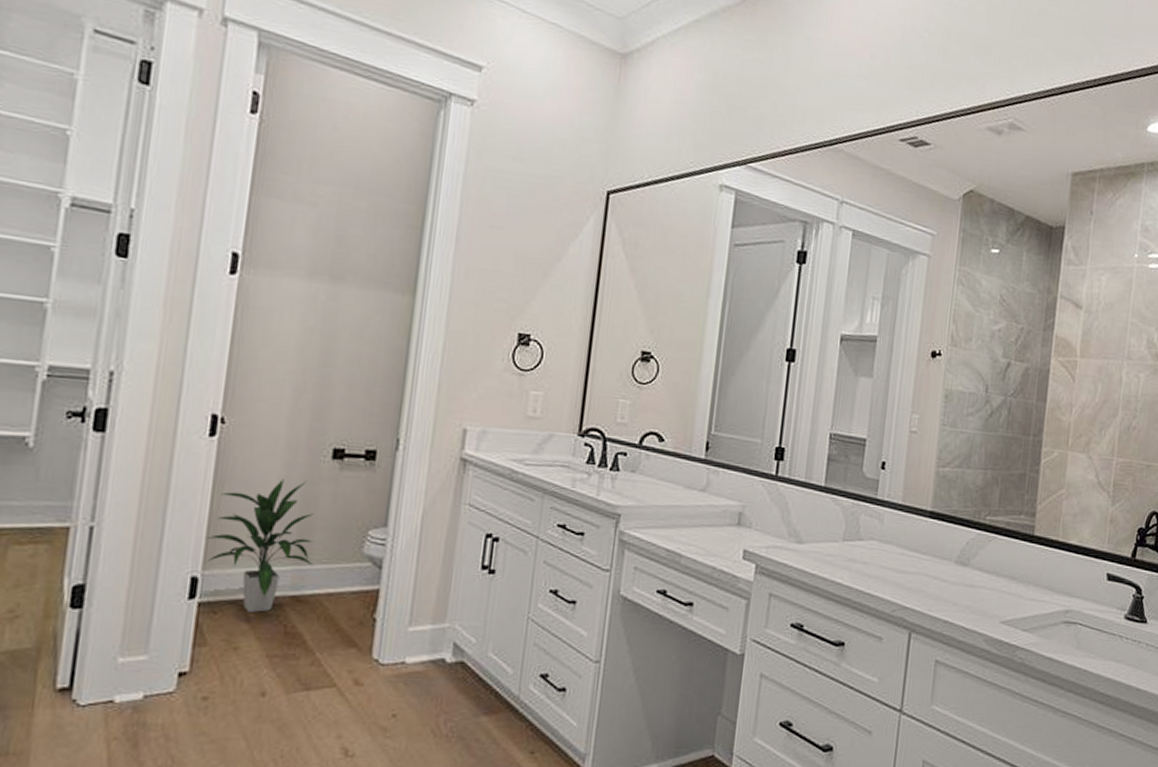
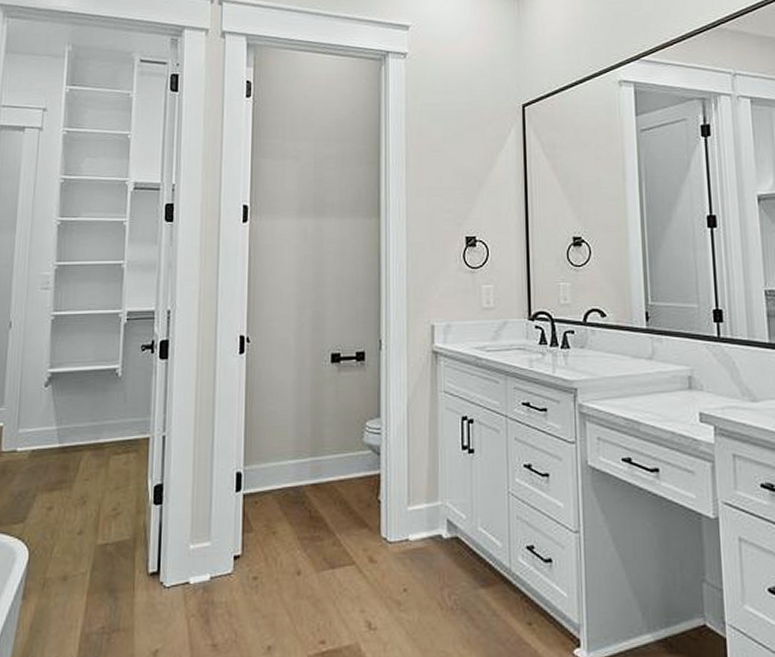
indoor plant: present [205,479,314,612] -> none [244,383,327,500]

